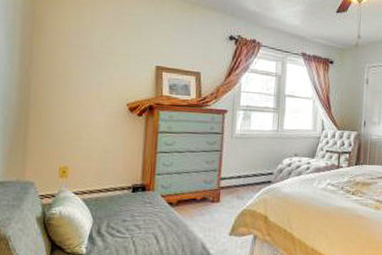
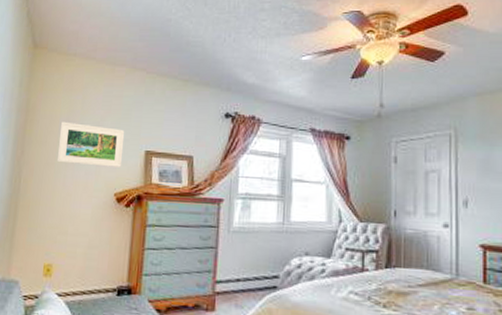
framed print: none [67,35,135,80] -> present [56,121,124,167]

